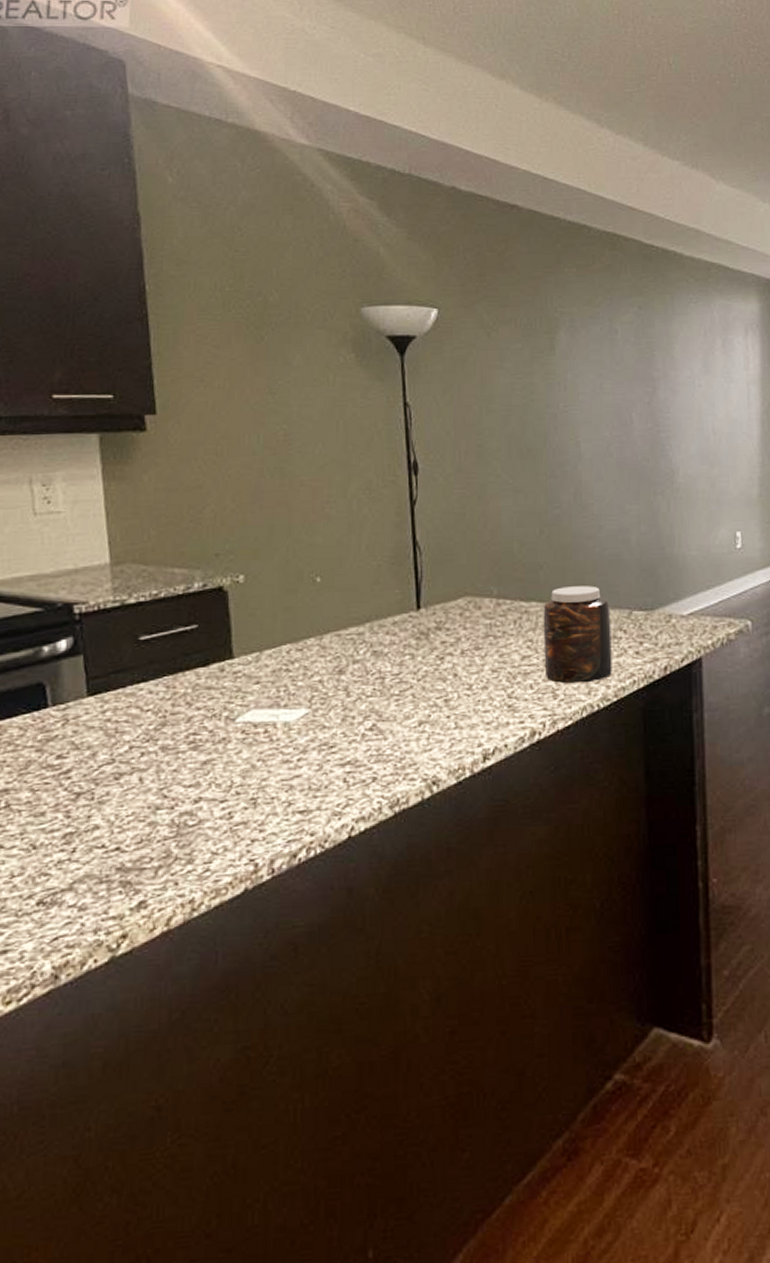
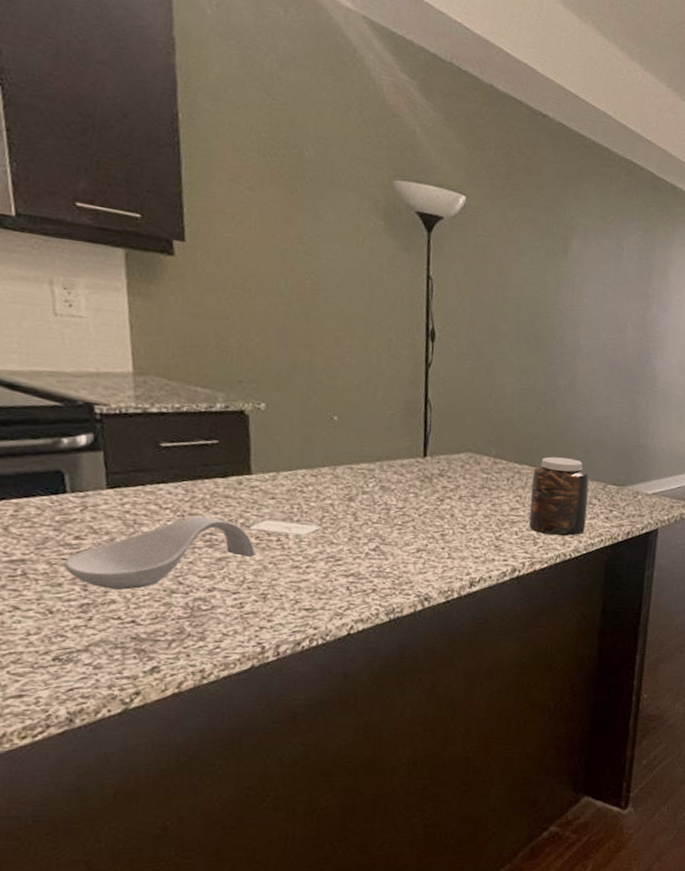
spoon rest: none [47,714,242,813] -> present [64,516,255,590]

